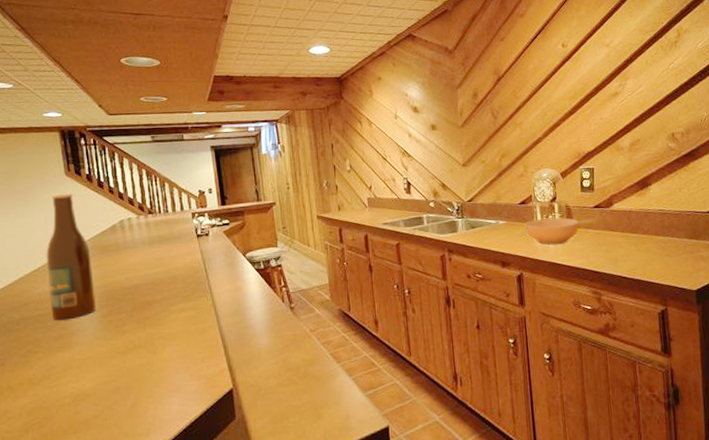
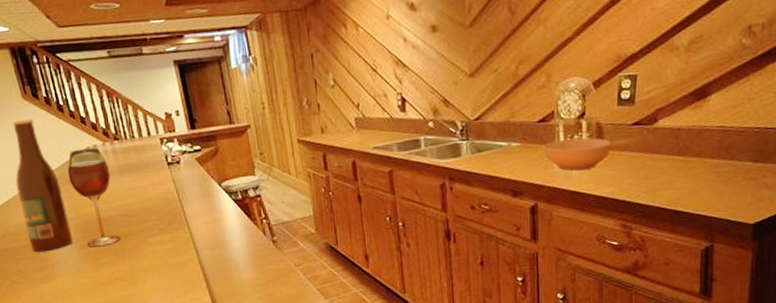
wineglass: none [99,220,144,315] -> present [67,147,120,247]

